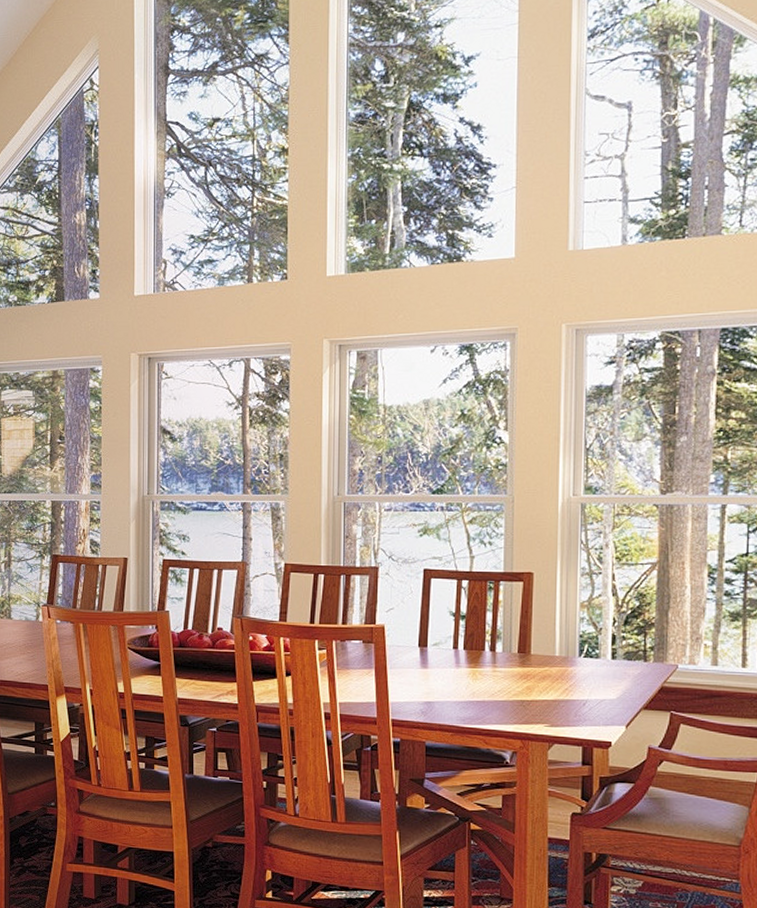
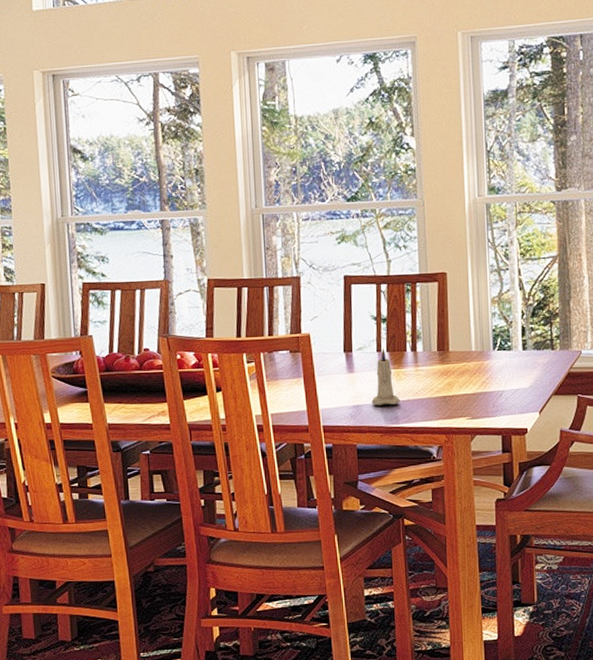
candle: none [444,646,475,704] -> present [371,349,400,405]

